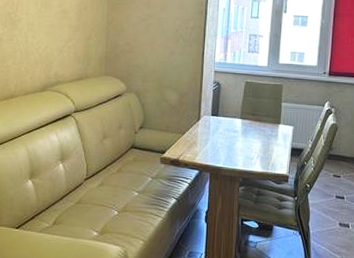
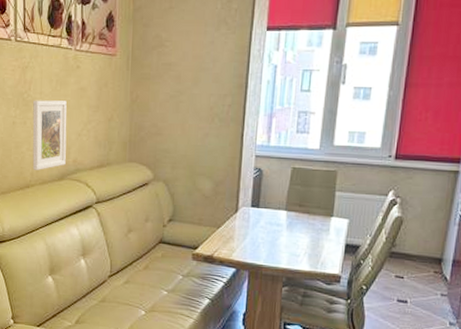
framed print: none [17,20,50,82] -> present [32,100,67,170]

